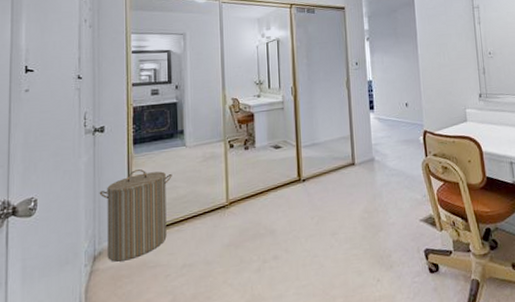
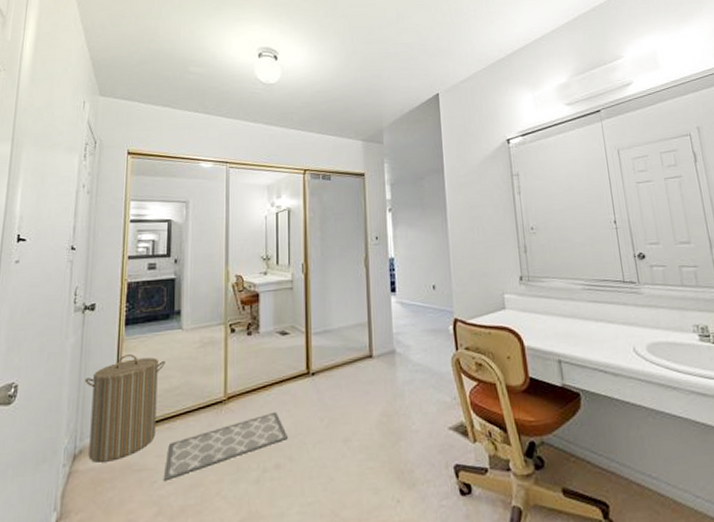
bath mat: none [177,213,283,274] -> present [164,411,287,480]

